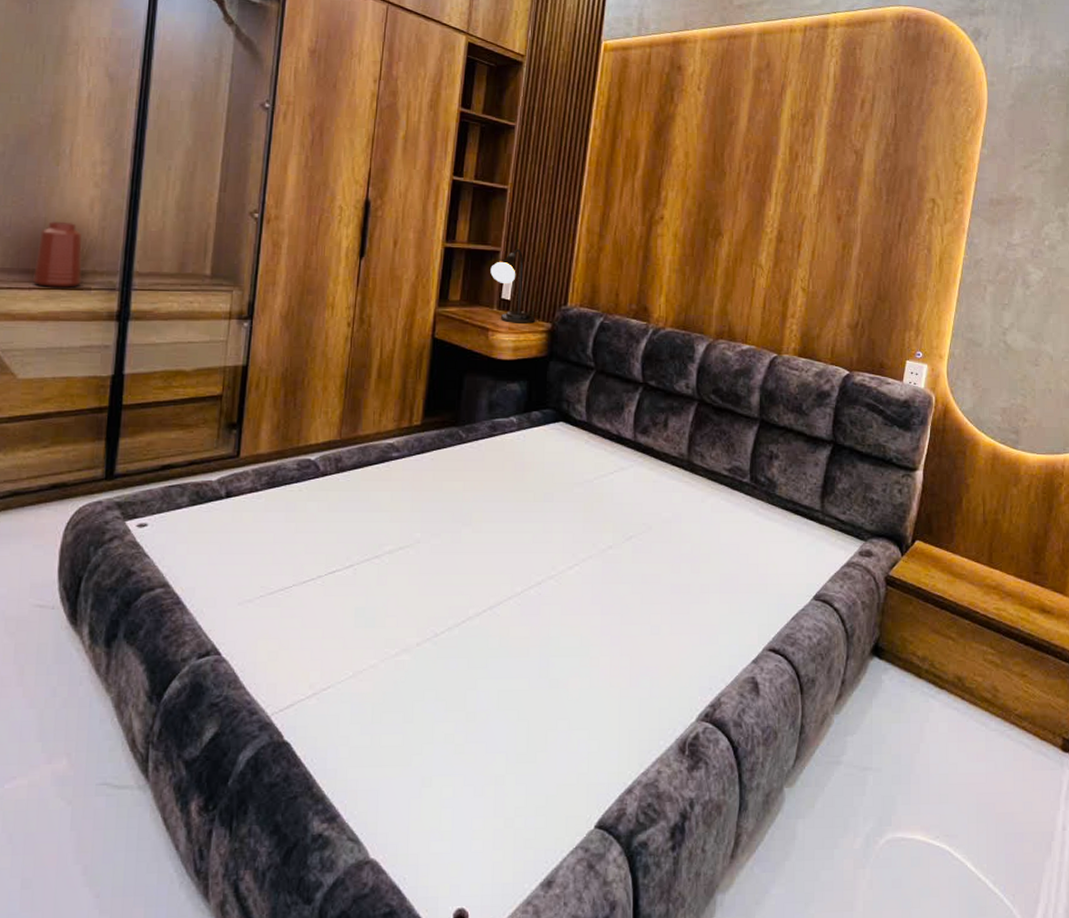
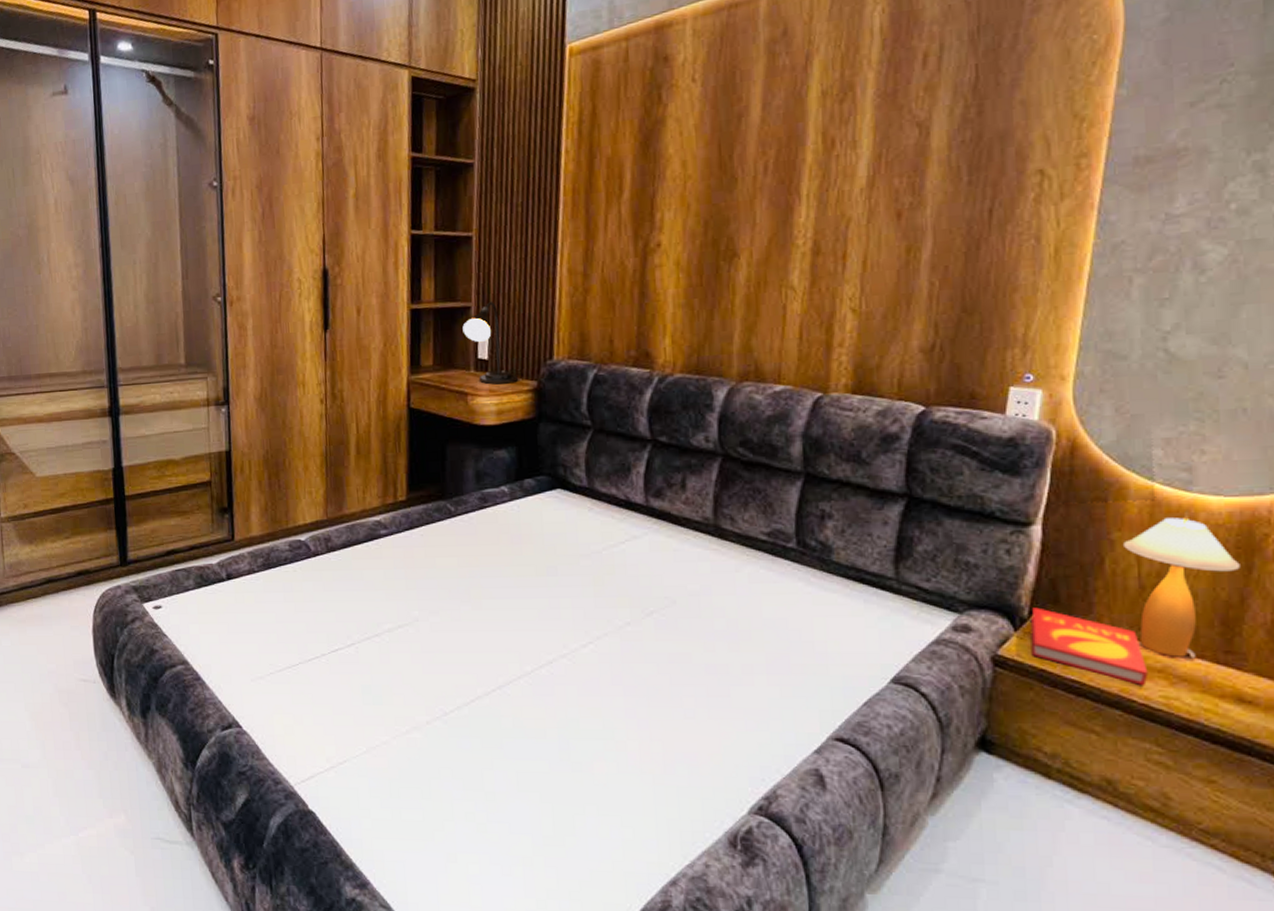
vase: present [33,221,83,288] -> none [34,326,75,391]
book: none [912,537,987,600] -> present [1029,607,1149,686]
table lamp: none [975,463,1045,578] -> present [1123,509,1240,659]

